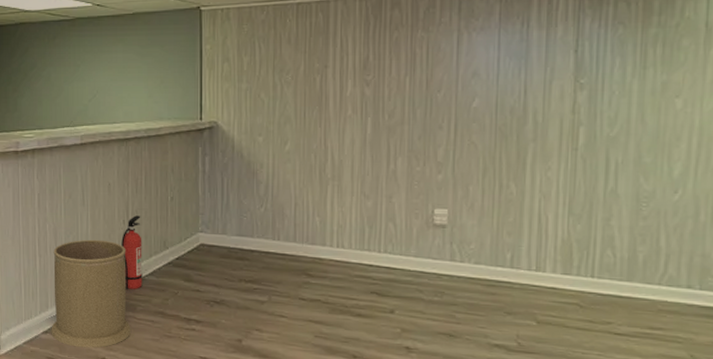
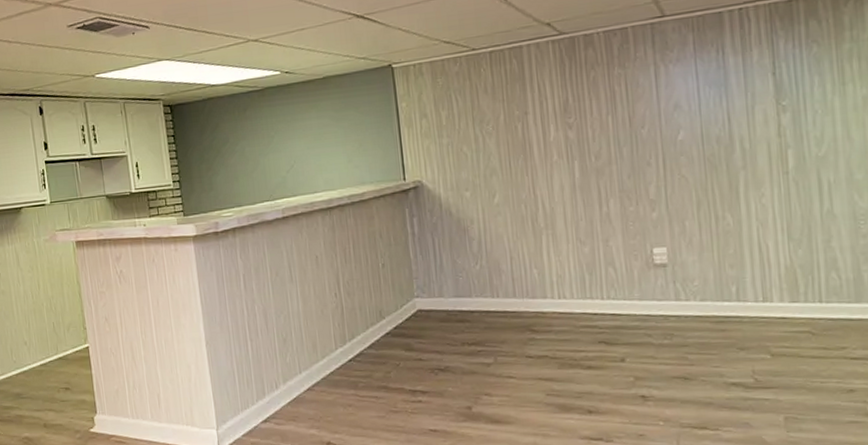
trash can: present [51,239,131,349] -> none [264,316,355,434]
fire extinguisher: present [121,215,143,290] -> none [335,287,362,366]

